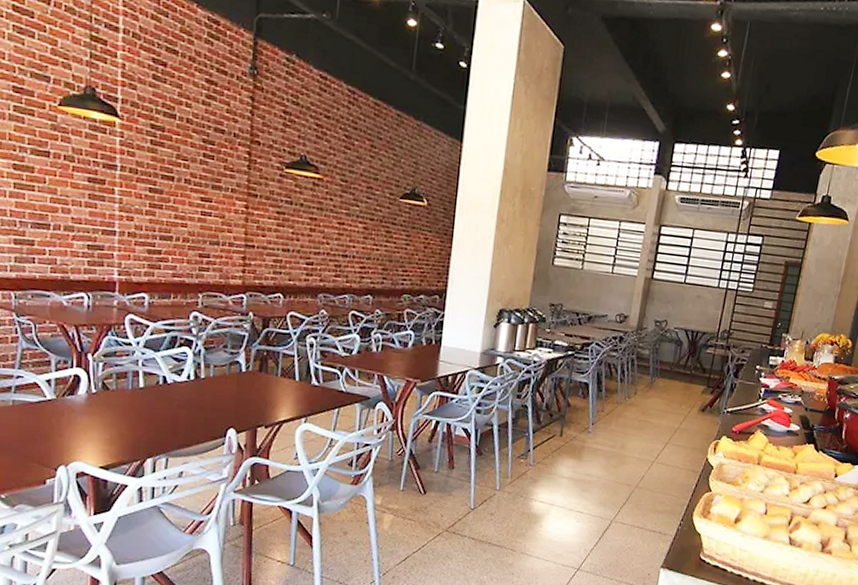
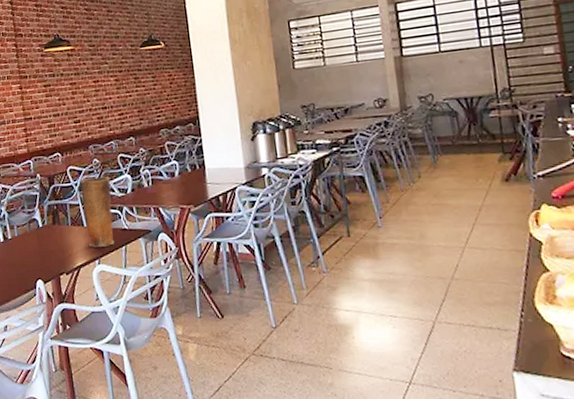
vase: none [298,329,336,406] -> present [81,176,114,247]

